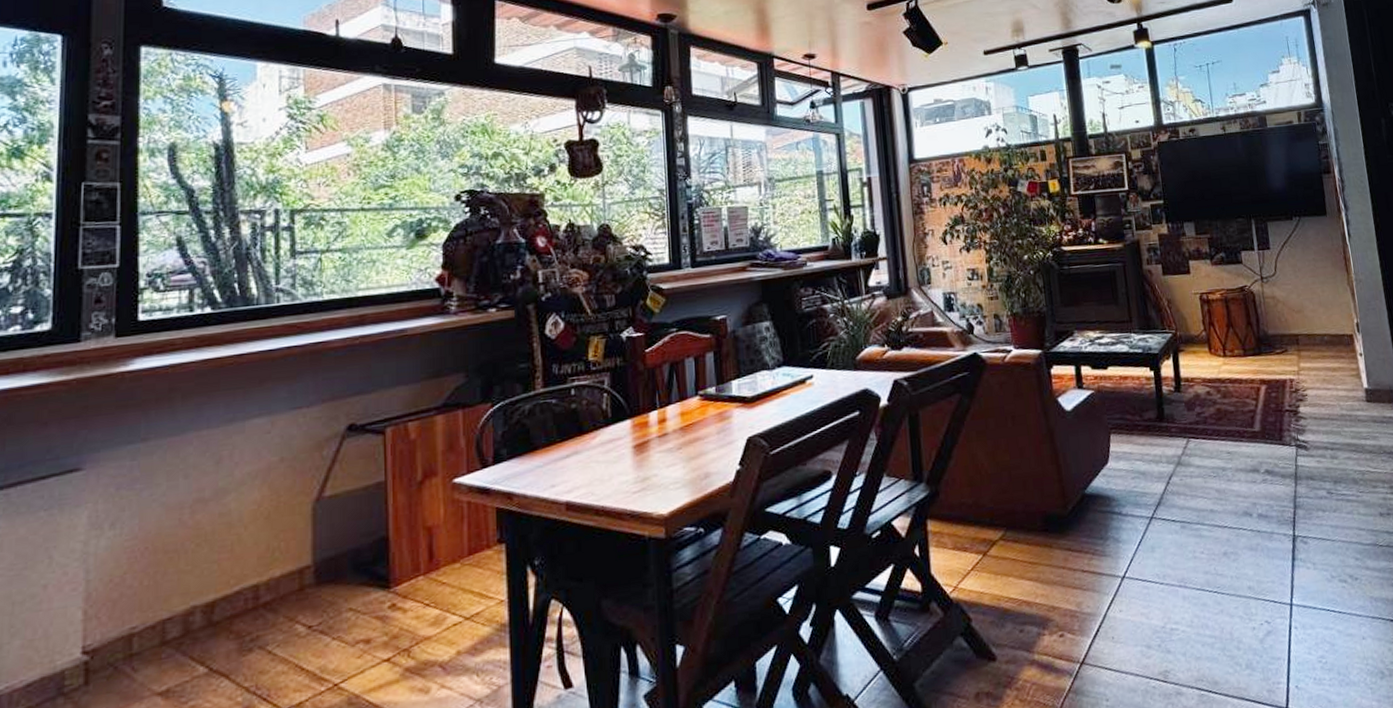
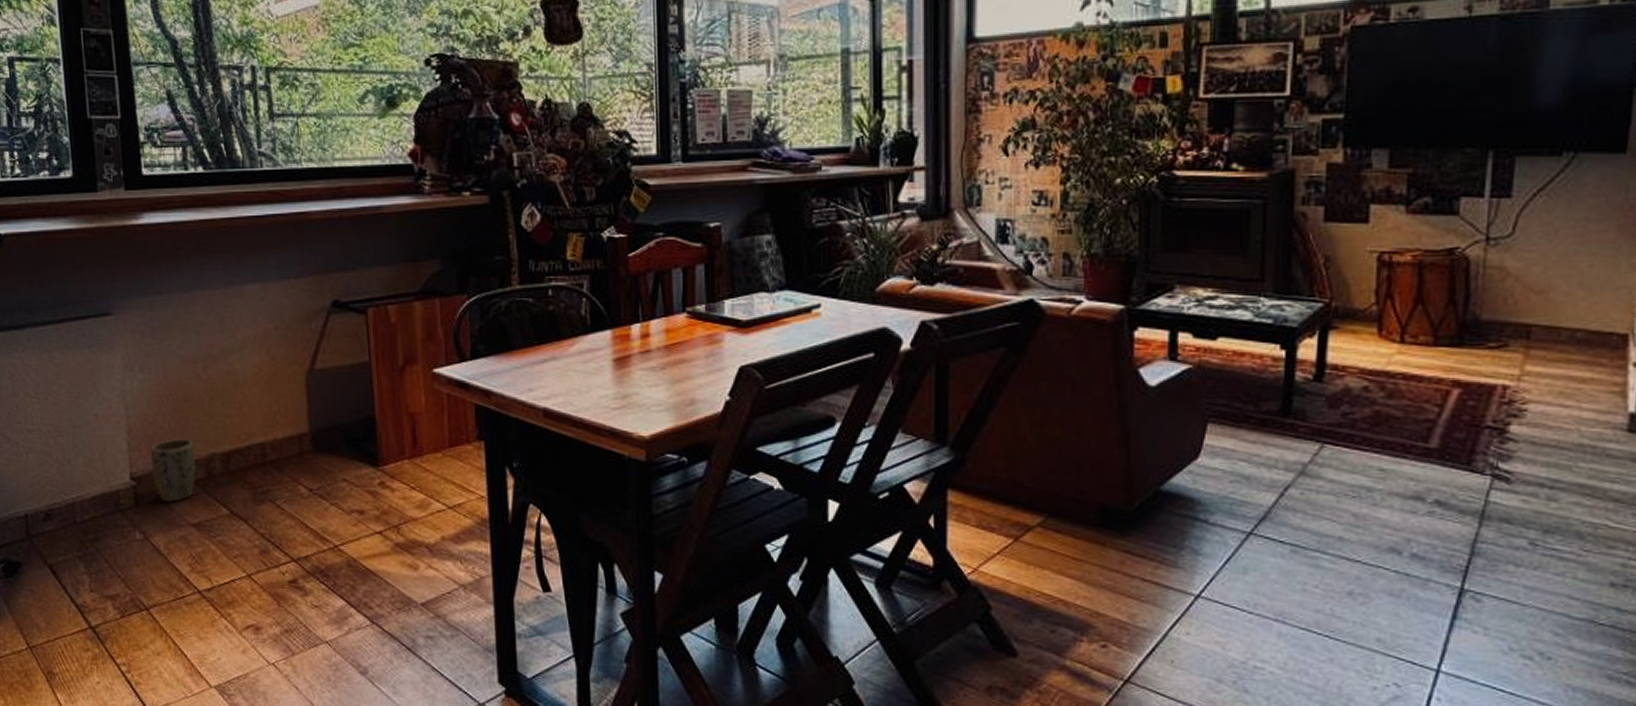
plant pot: none [113,595,171,673] -> present [151,439,197,502]

